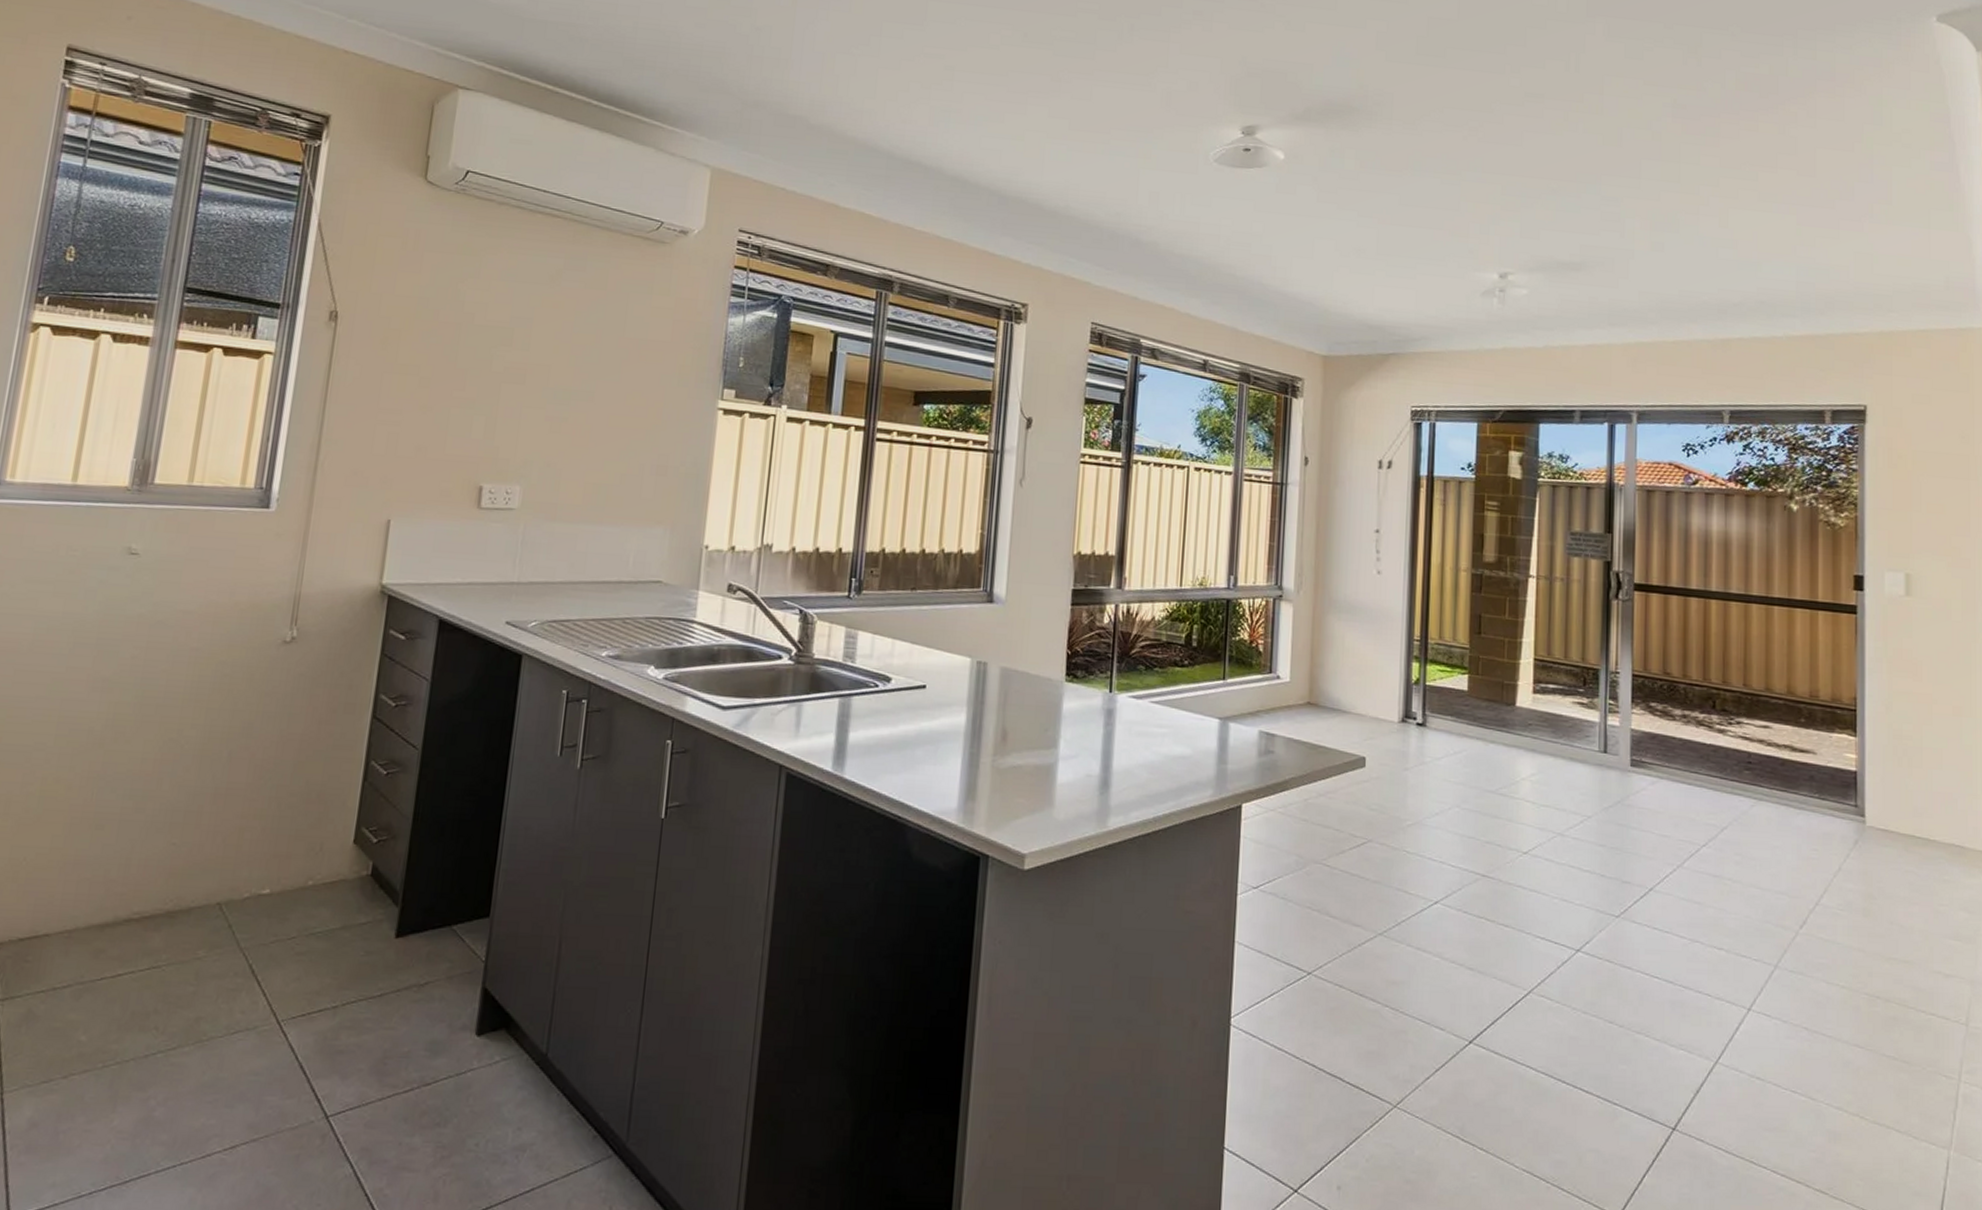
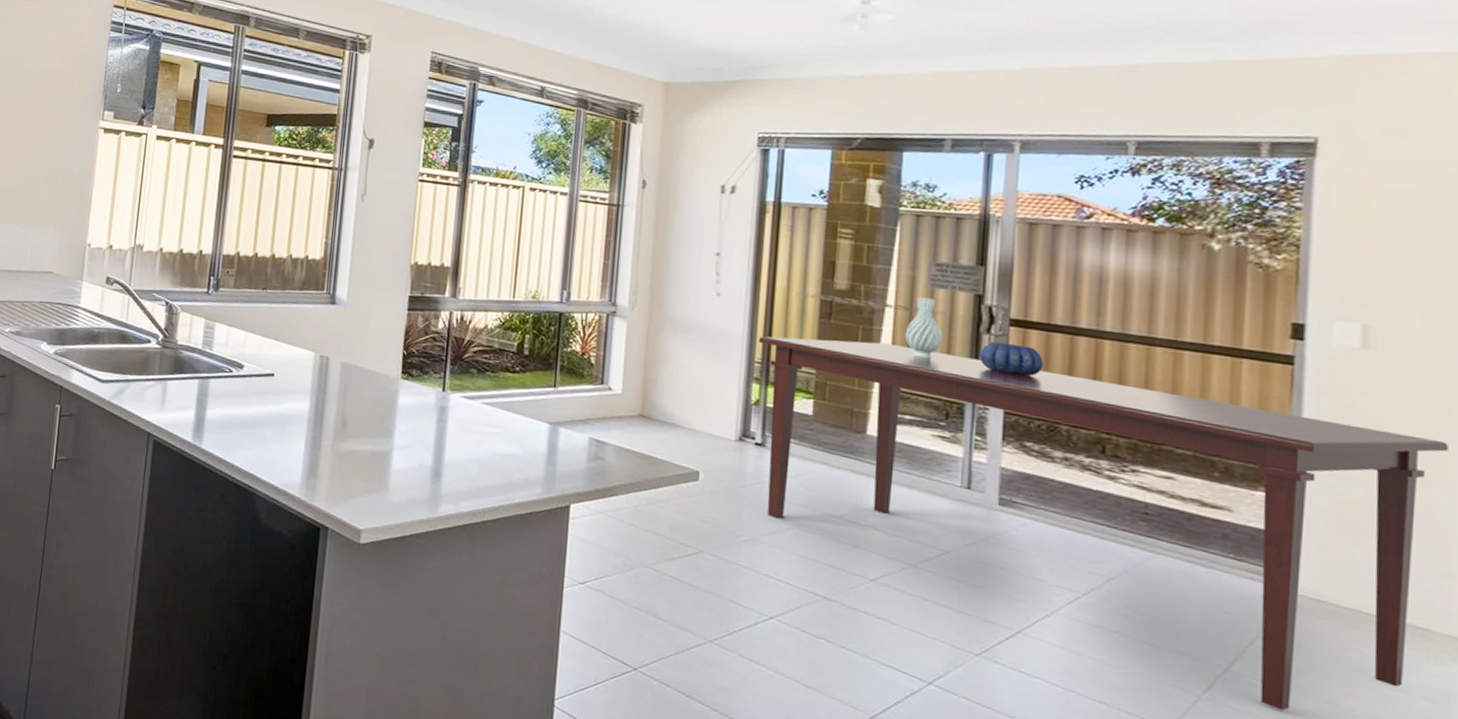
dining table: none [1417,613,1970,936] -> present [759,336,1448,711]
vase: none [1546,566,1579,627] -> present [905,296,943,359]
decorative bowl: none [1609,606,1663,638] -> present [978,341,1044,377]

